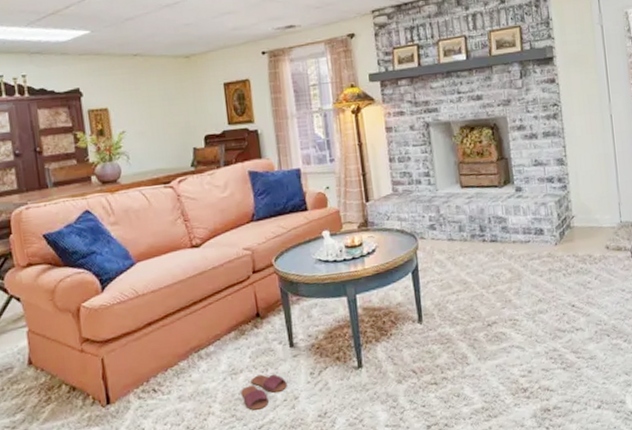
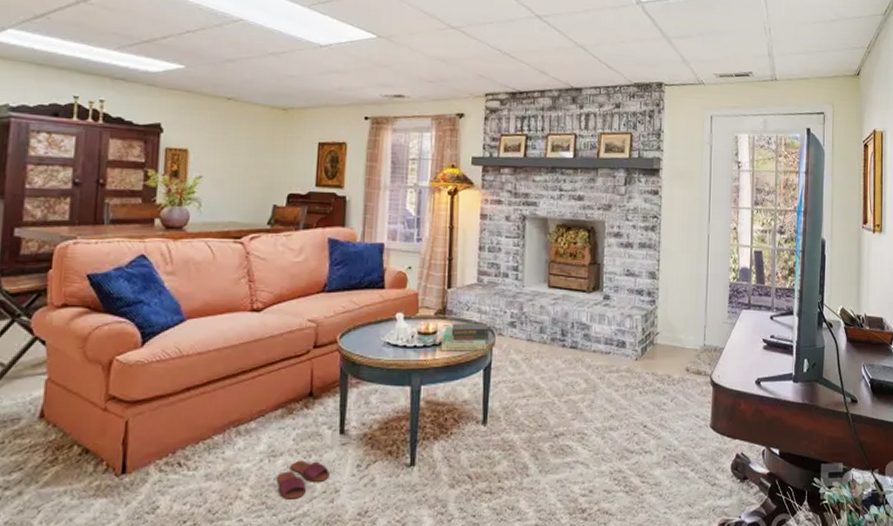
books: none [367,229,412,261] -> present [441,322,489,351]

